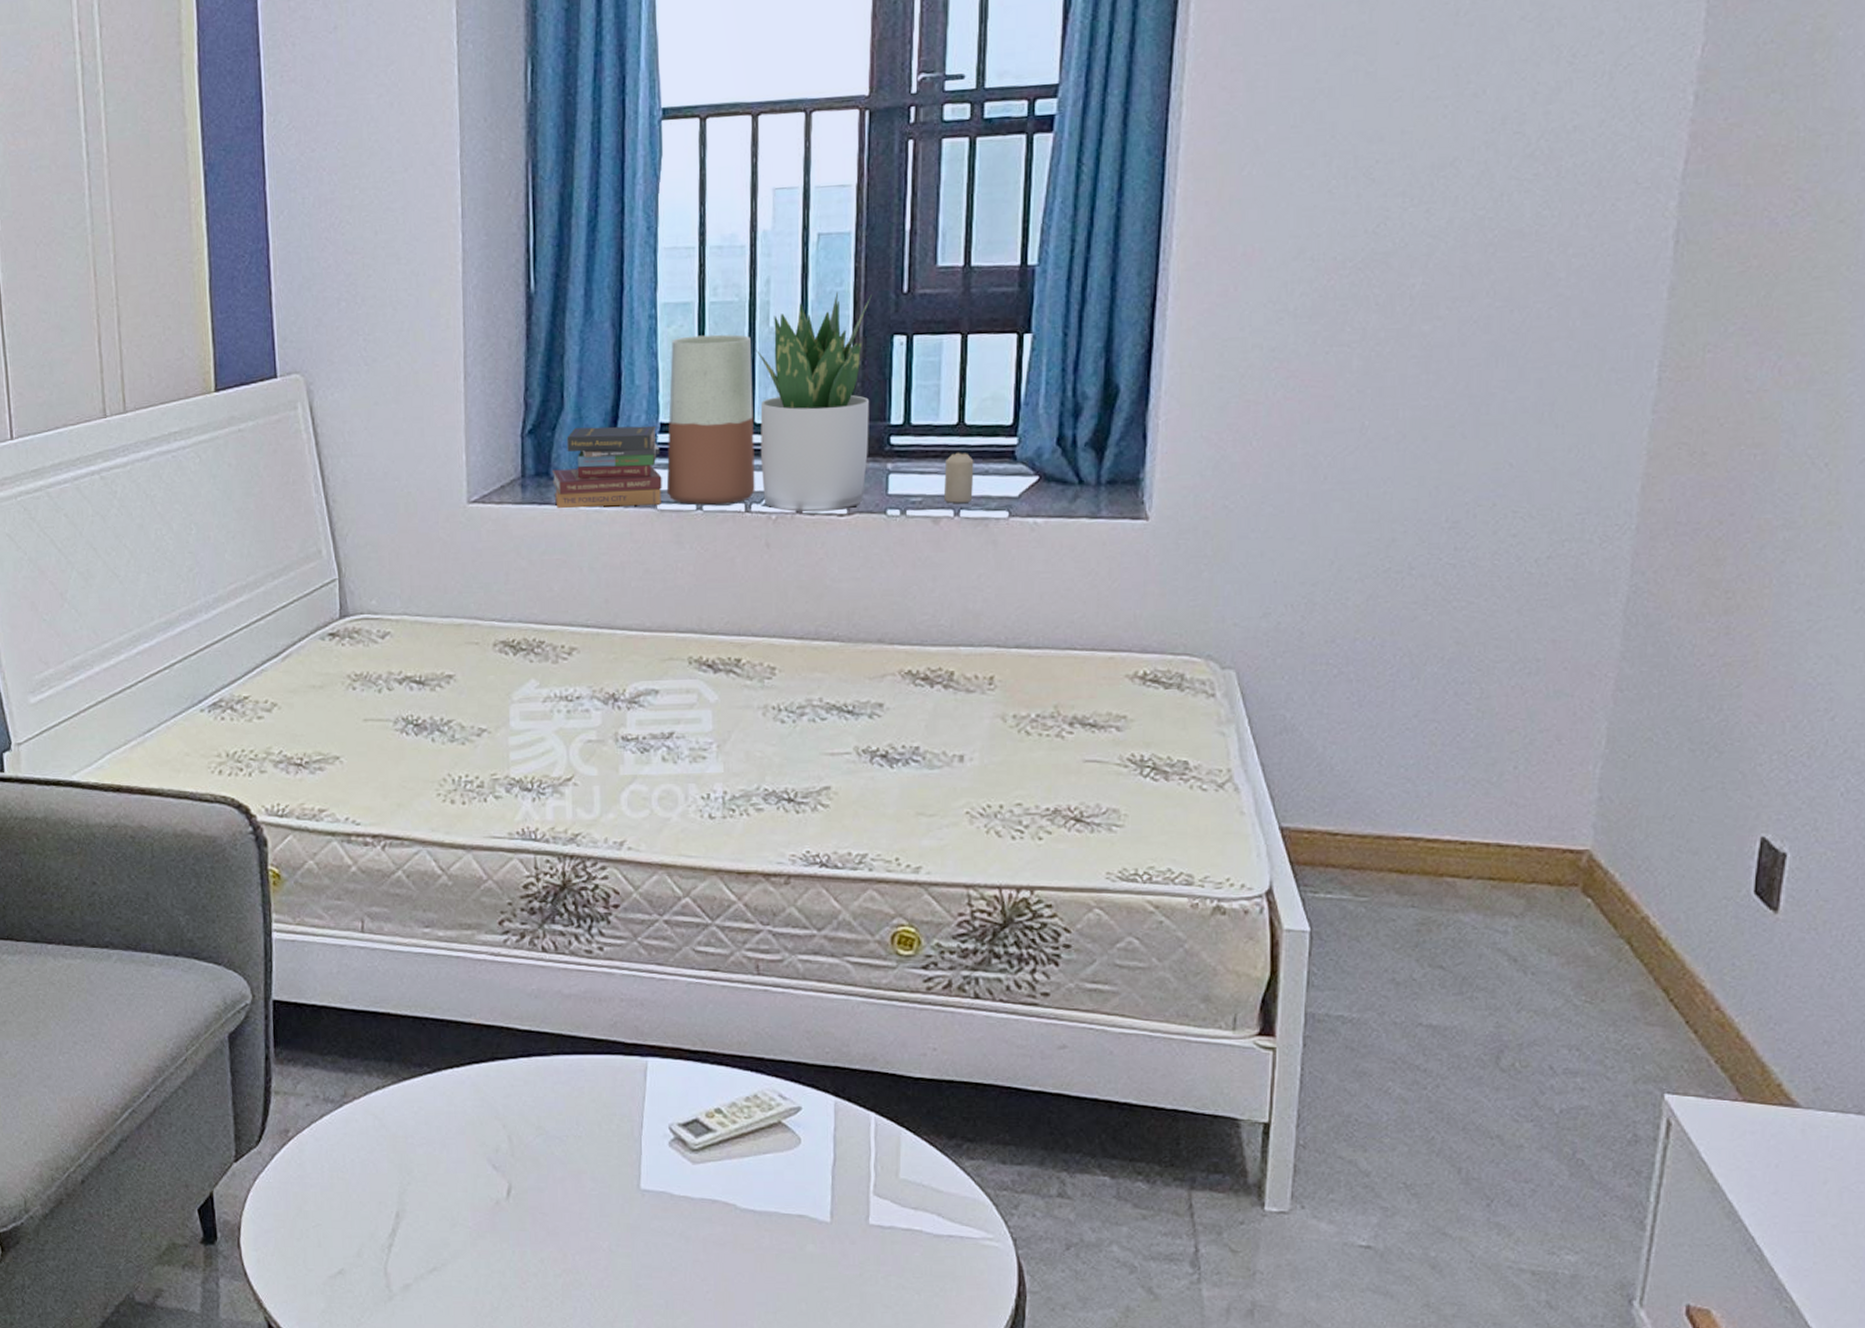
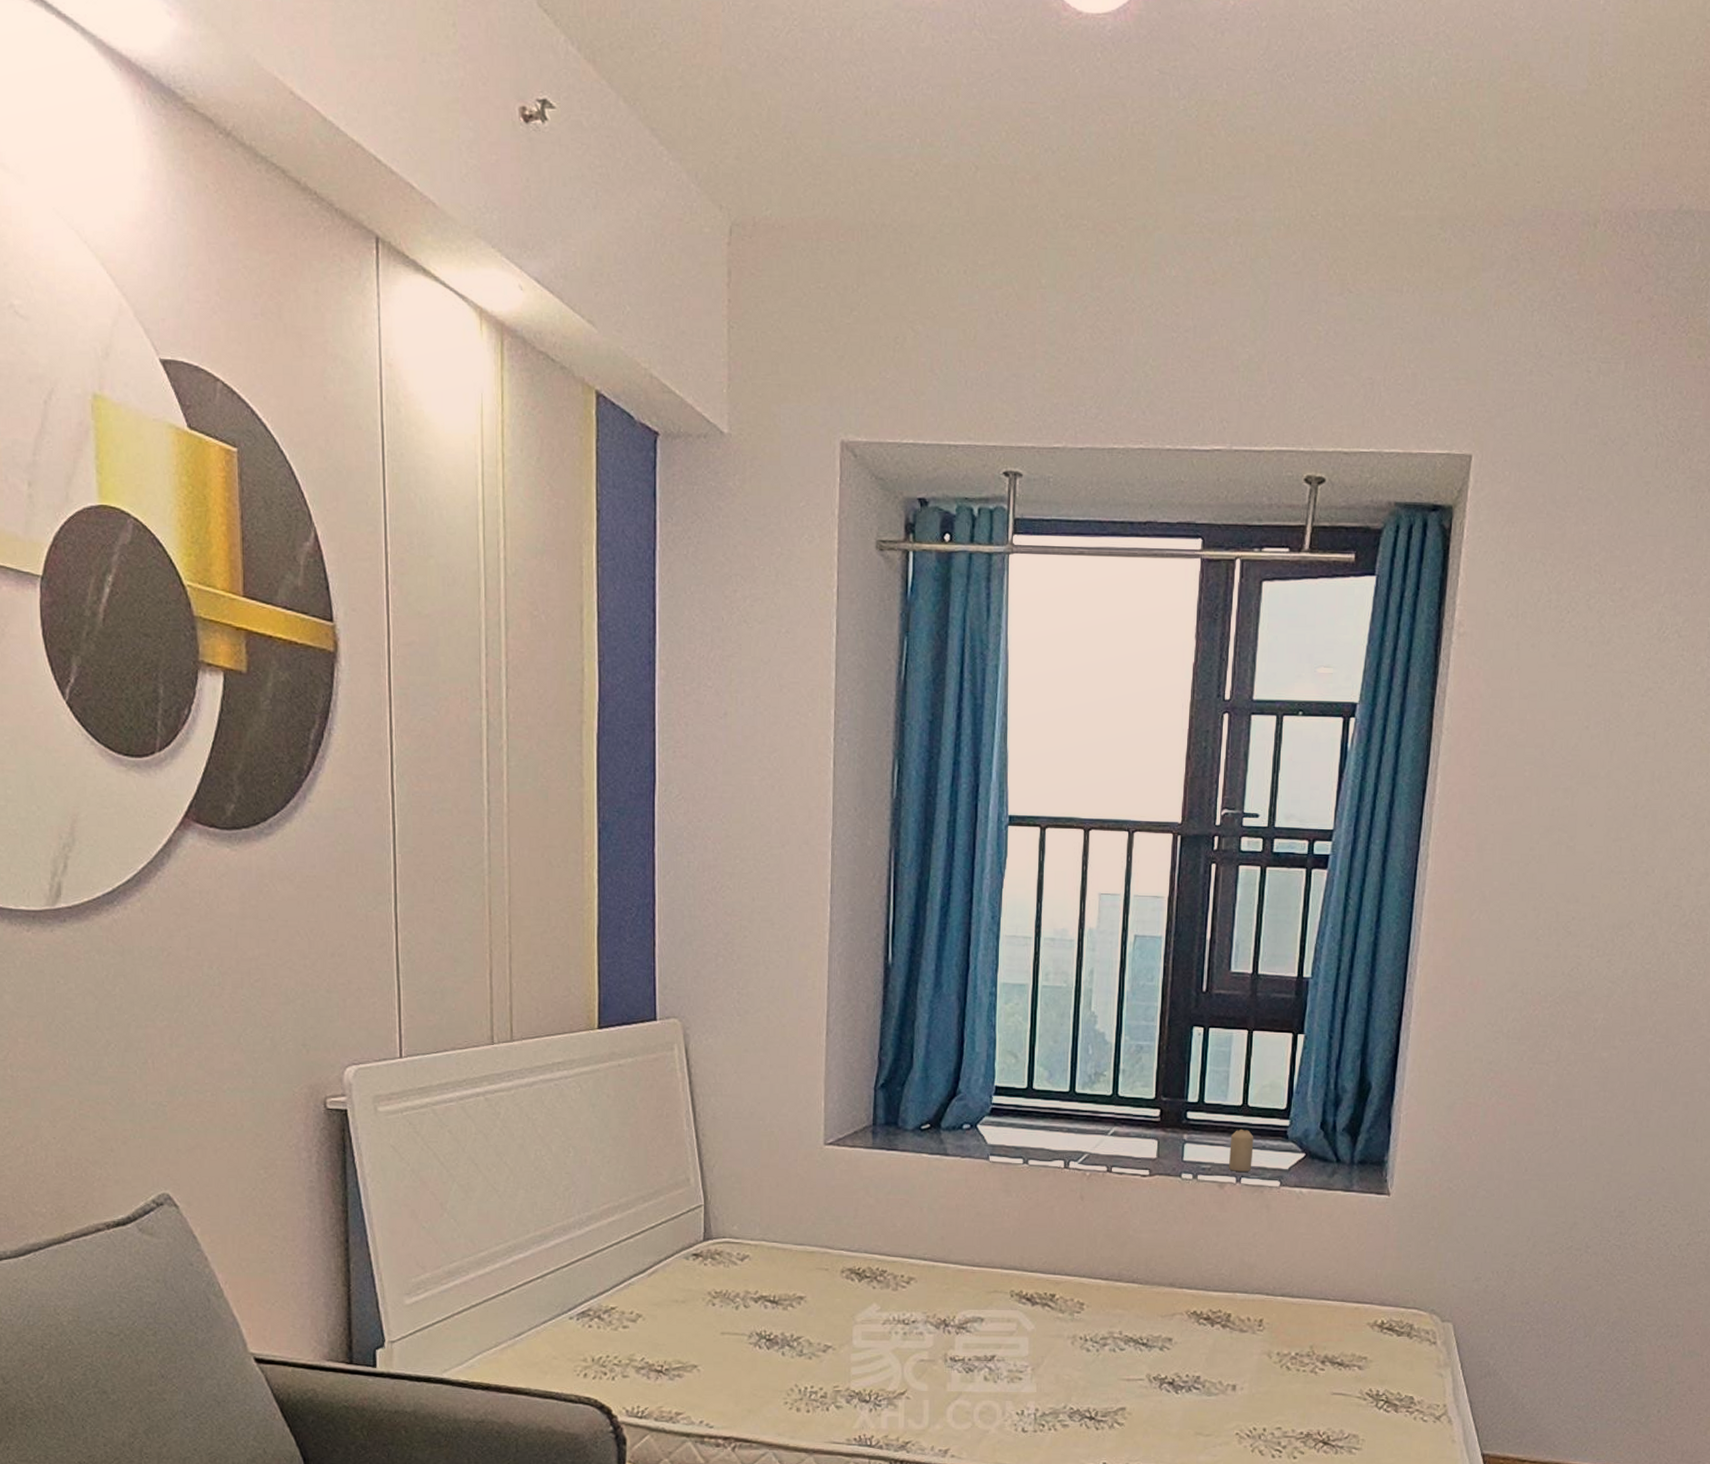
books: present [552,425,662,509] -> none [899,1085,995,1157]
vase: present [666,334,755,505] -> none [998,1013,1075,1160]
planter: present [755,292,872,513] -> none [1078,986,1177,1172]

